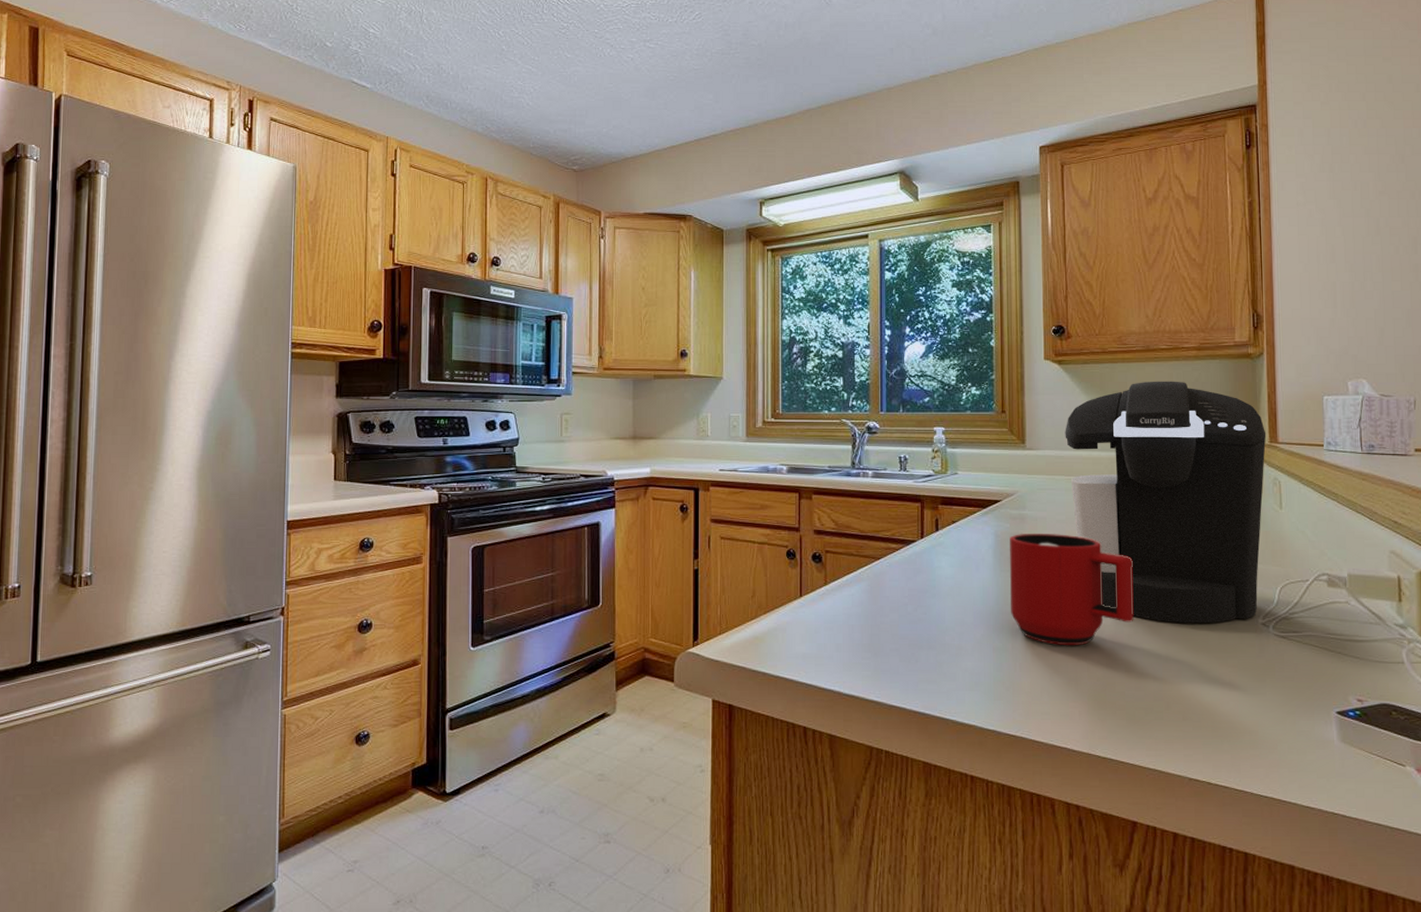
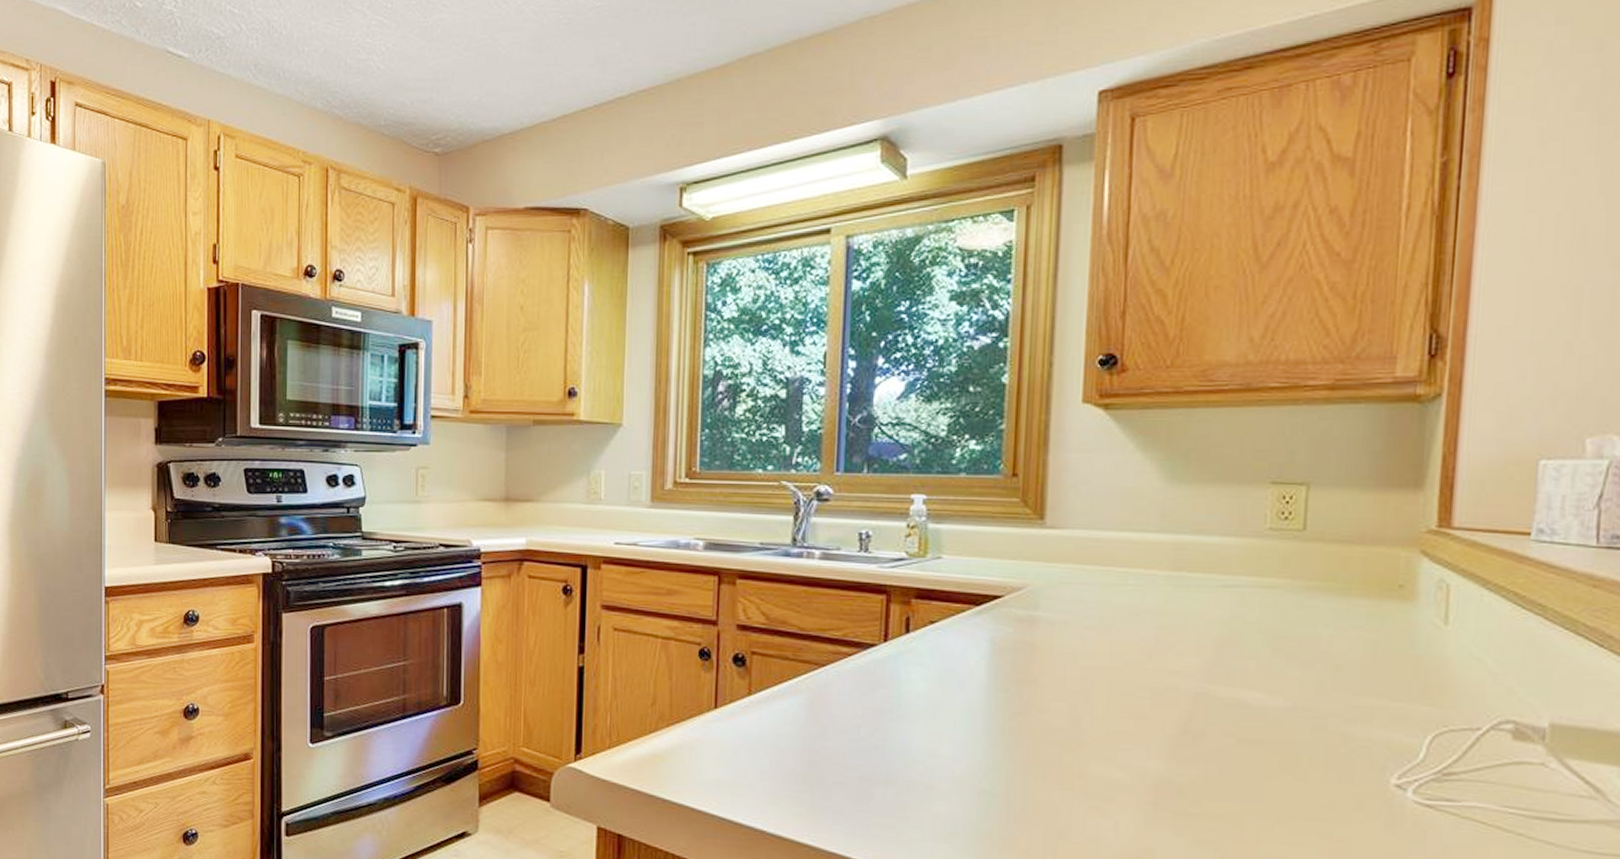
mug: present [1010,533,1134,646] -> none [1007,641,1197,796]
coffee maker: present [1065,381,1267,623] -> none [1106,434,1434,779]

